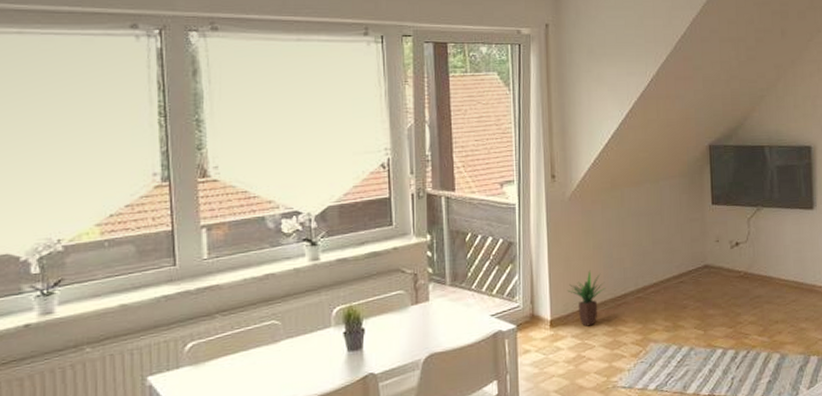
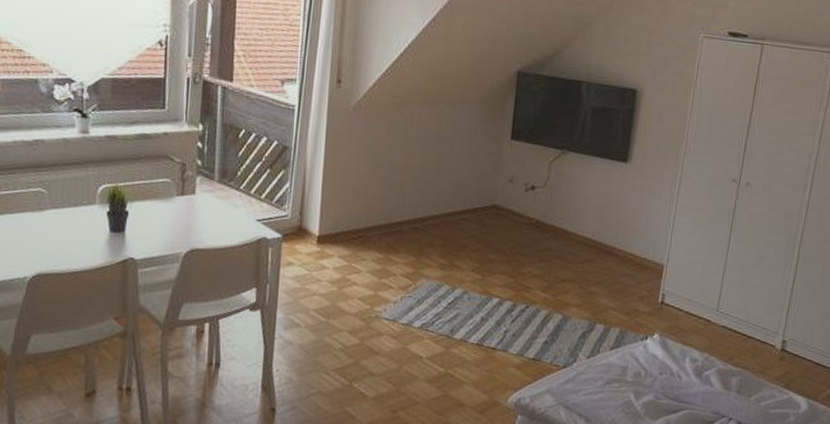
potted plant: present [567,270,606,327] -> none [339,190,382,249]

